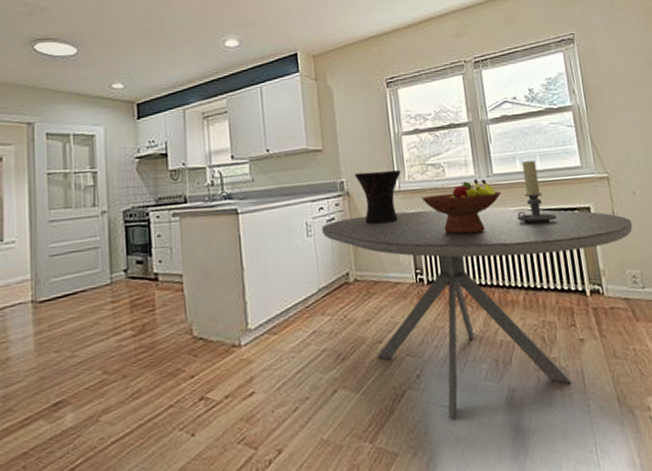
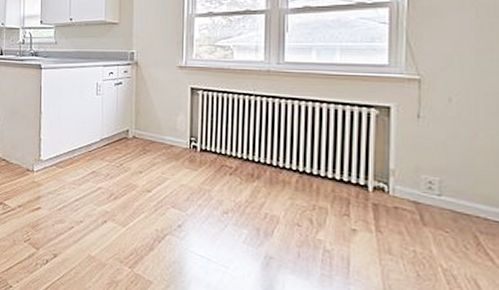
dining table: present [322,207,633,419] -> none [110,84,440,268]
vase: present [355,169,401,225] -> none [145,46,189,93]
fruit bowl: present [421,178,502,235] -> none [205,64,291,115]
candle holder: present [517,160,557,225] -> none [303,52,349,115]

